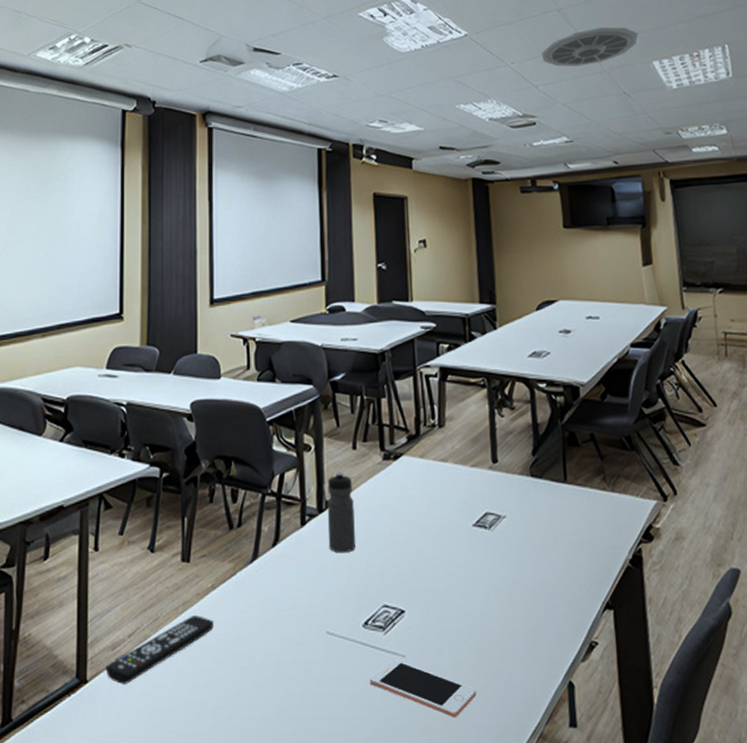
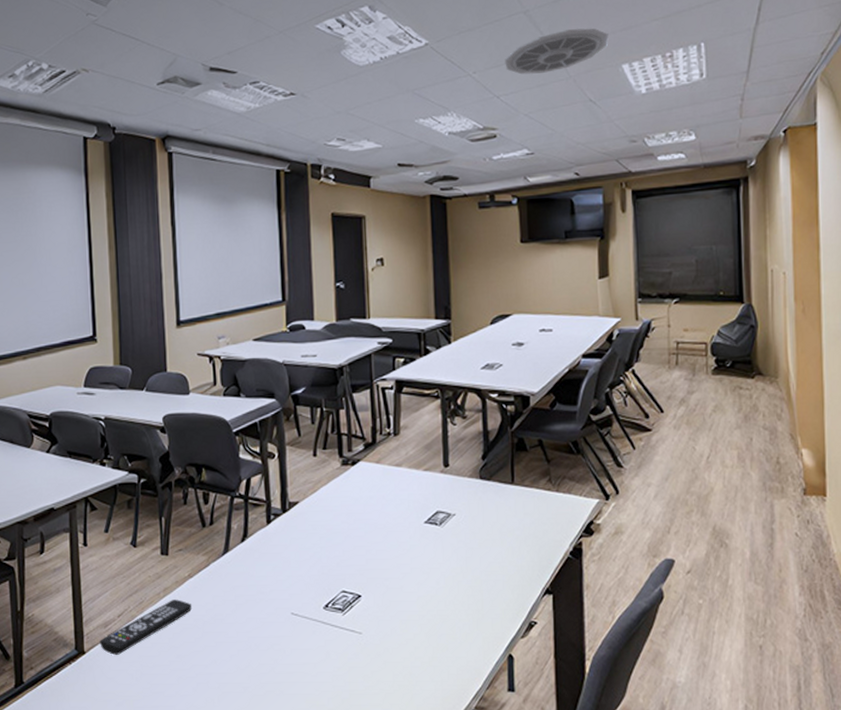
water bottle: present [327,471,356,553] -> none [290,476,317,547]
cell phone: present [369,659,477,718] -> none [329,636,425,684]

